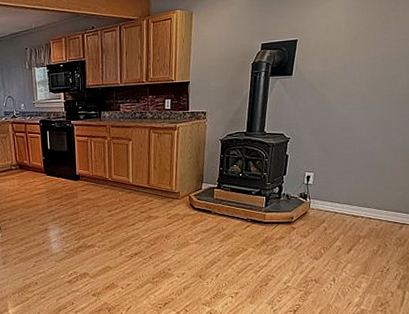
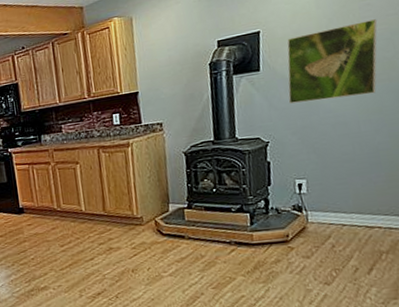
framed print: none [311,42,392,107] -> present [287,19,378,104]

